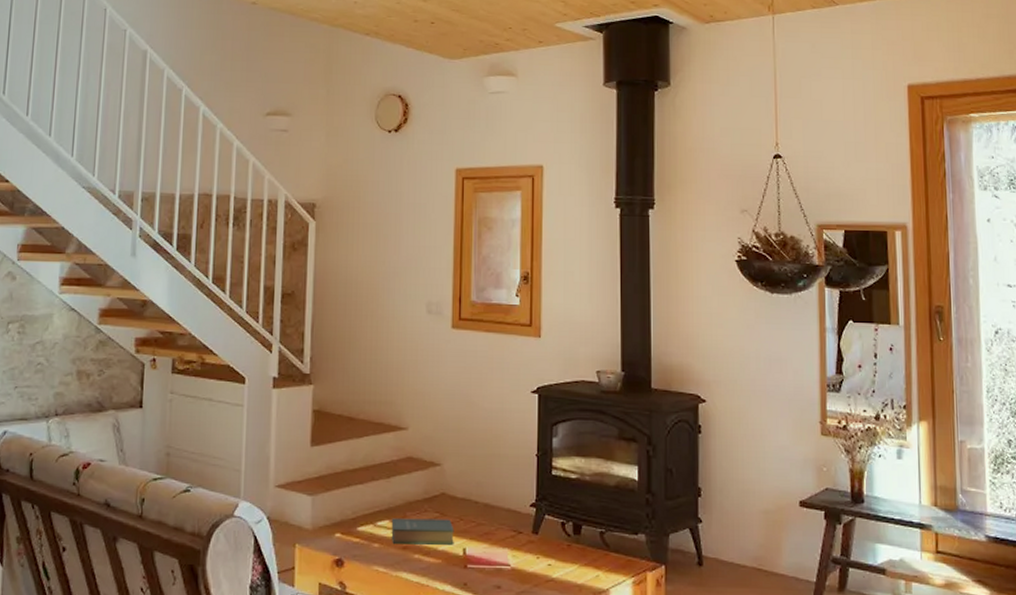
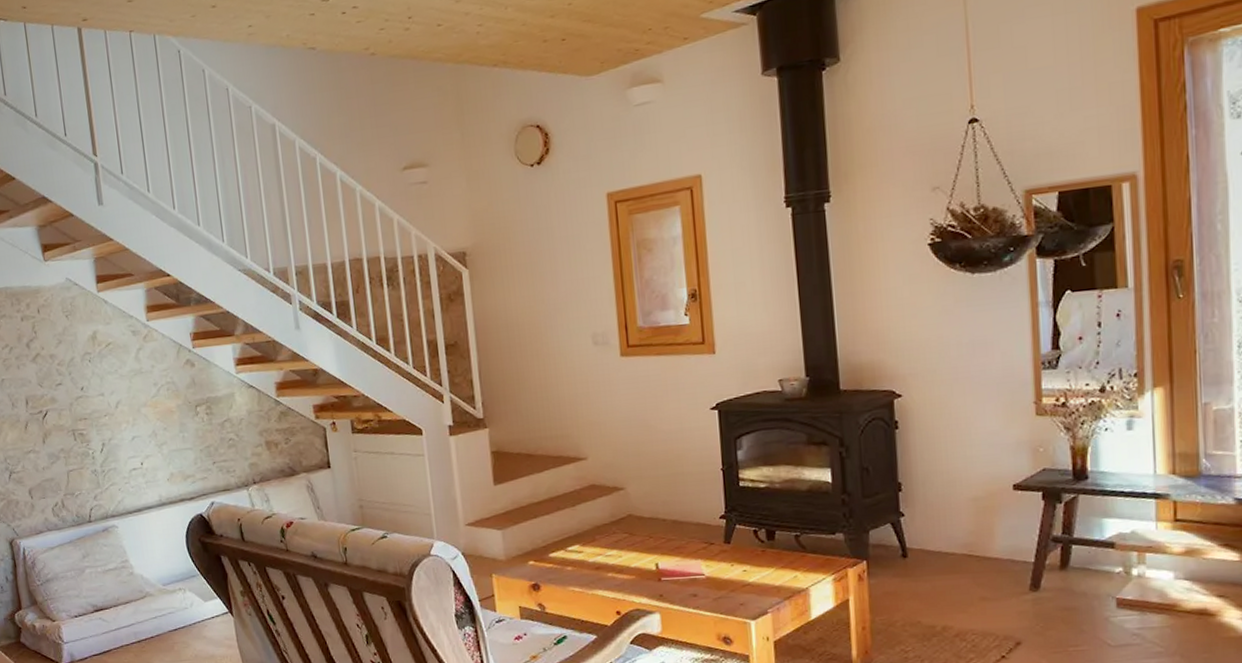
book: present [391,518,454,545] -> none [581,538,646,566]

